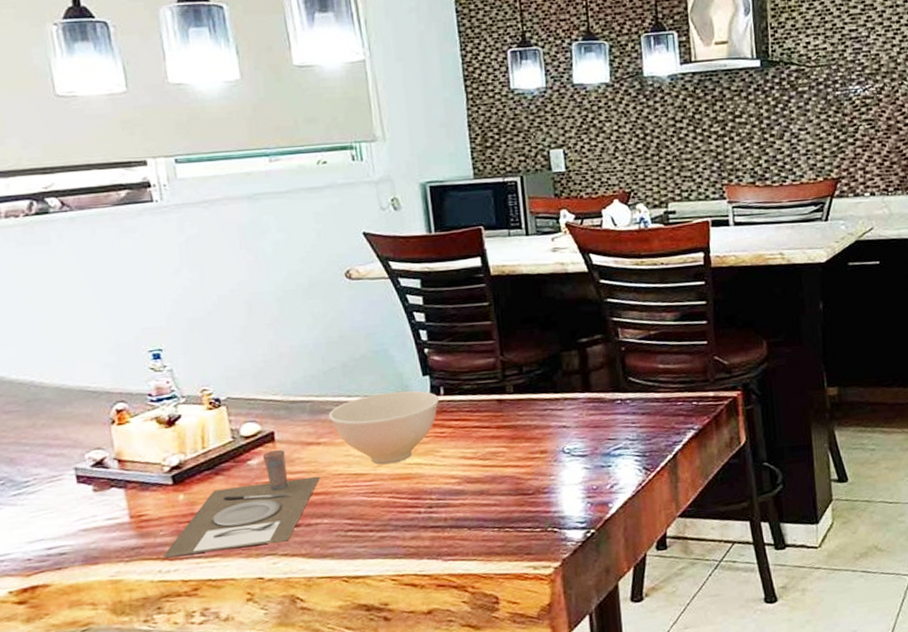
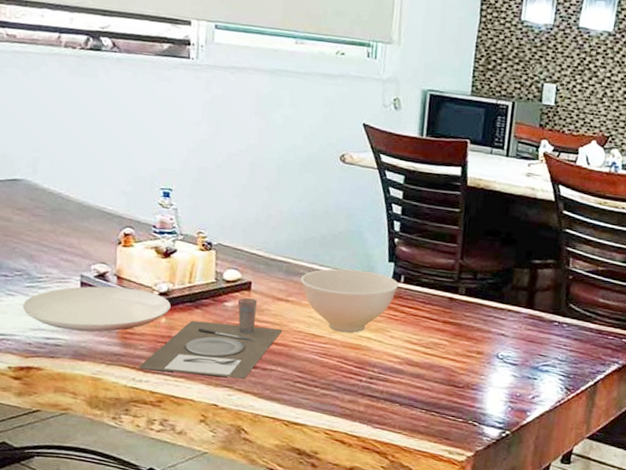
plate: none [12,468,187,535] -> present [22,286,171,332]

